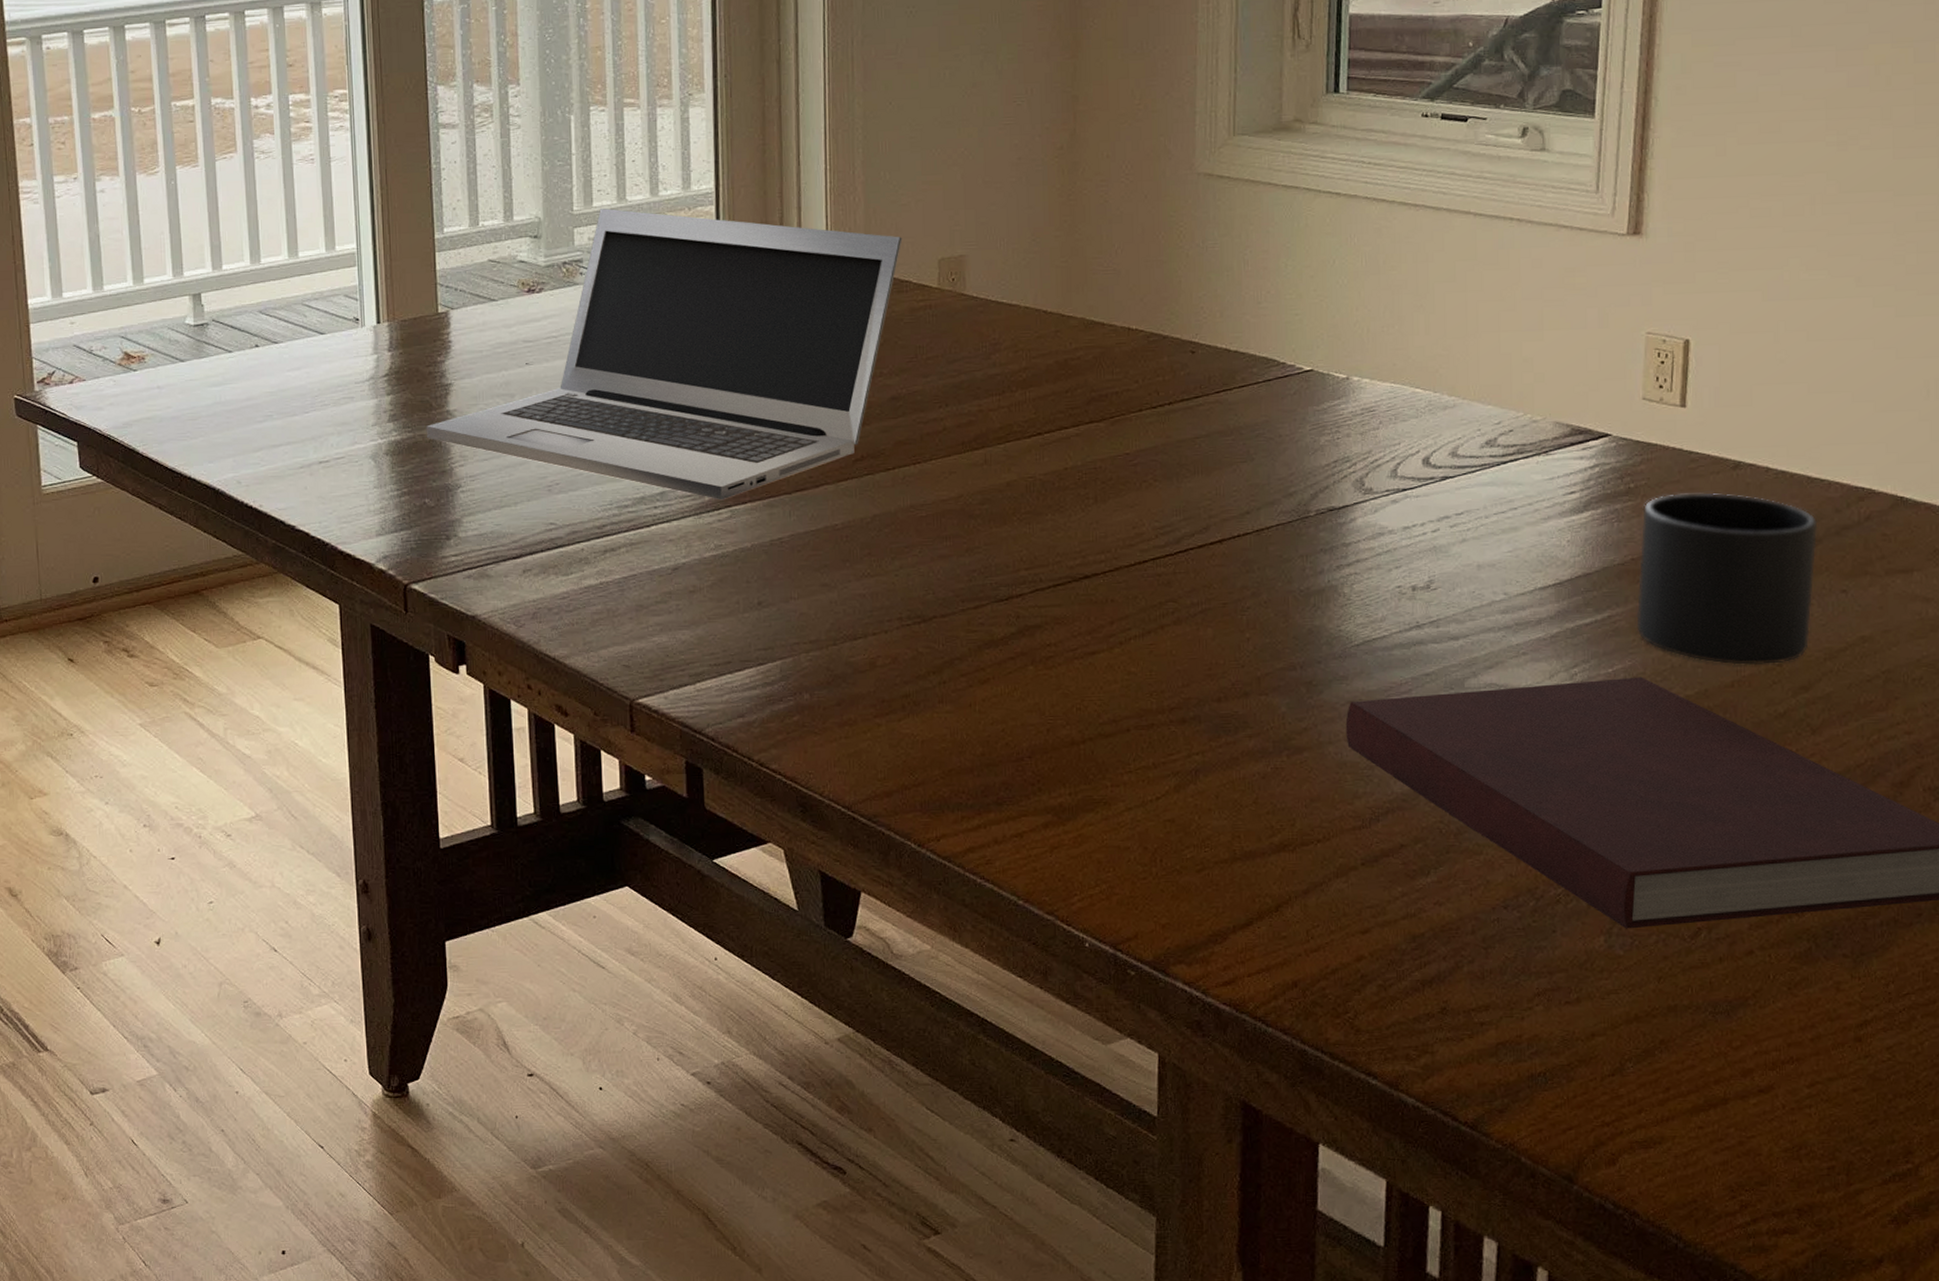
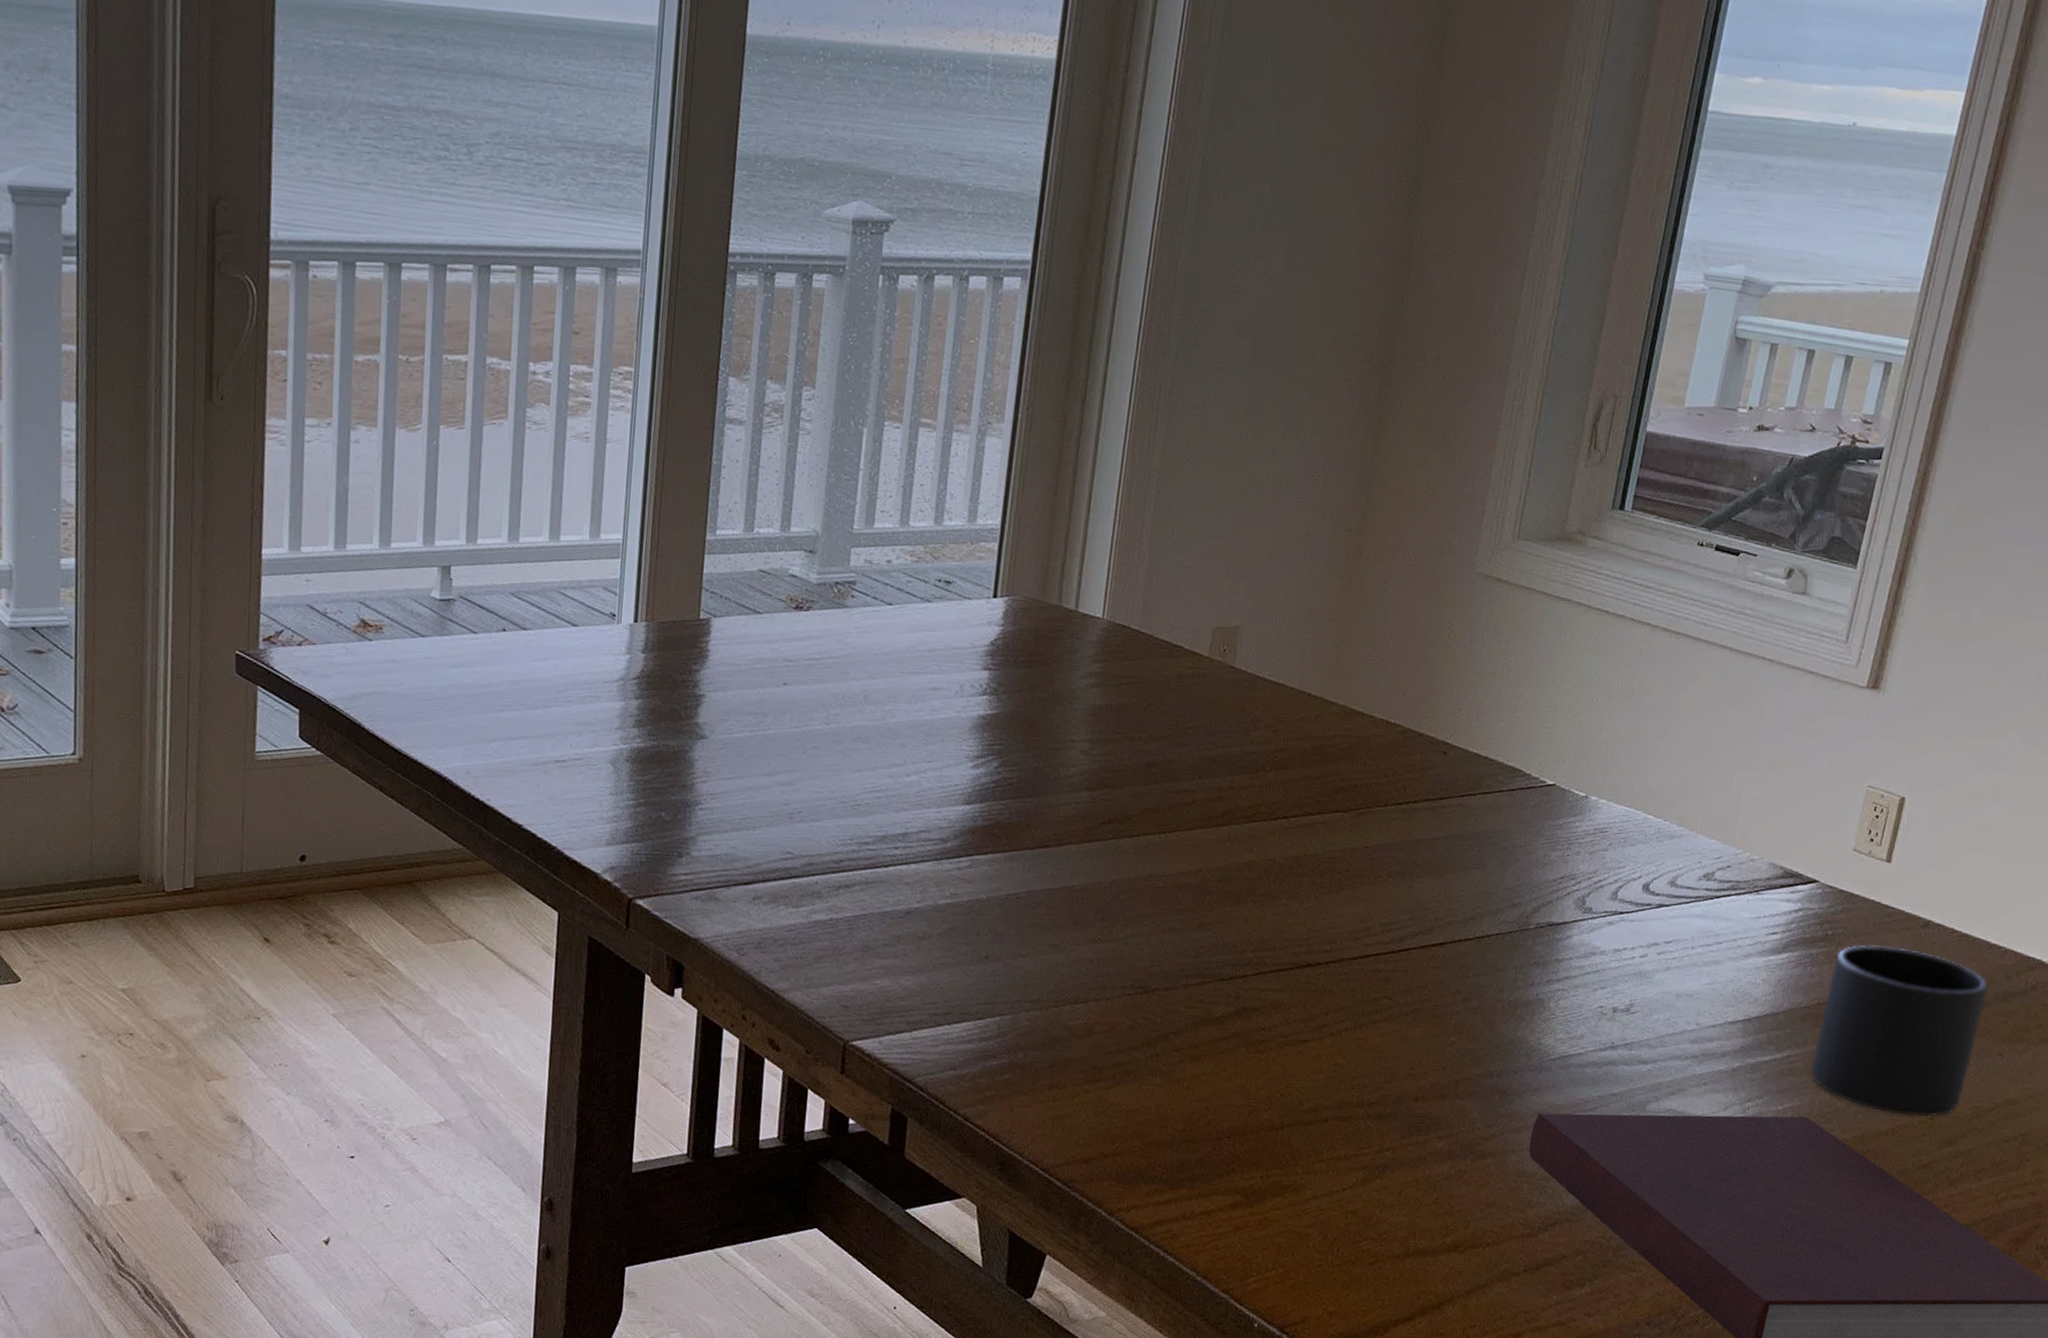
laptop: present [426,208,903,501] -> none [670,531,1181,848]

